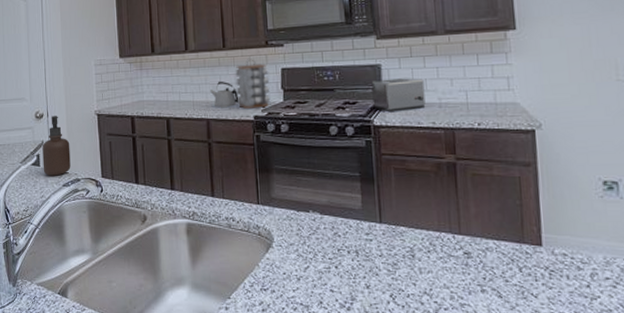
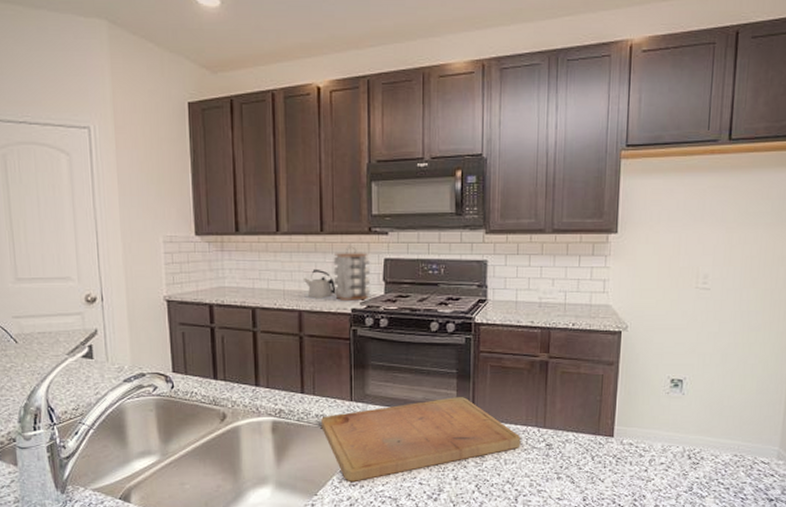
soap dispenser: present [42,116,71,176] -> none [95,300,134,370]
cutting board: none [231,201,435,286] -> present [321,397,521,481]
toaster: present [371,77,426,113] -> none [476,274,527,310]

